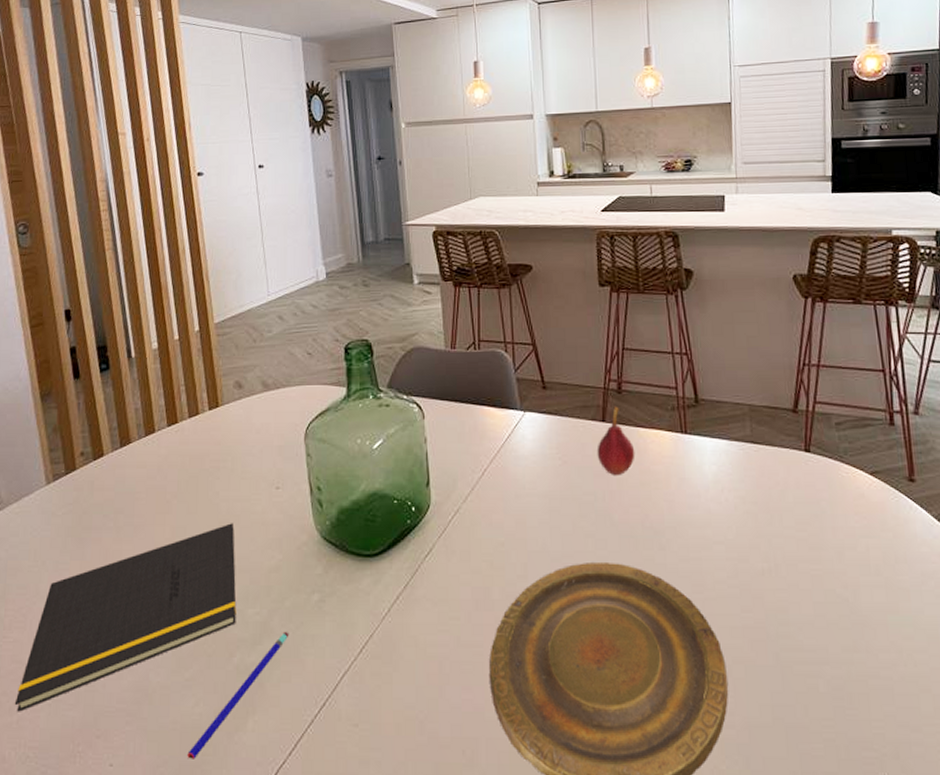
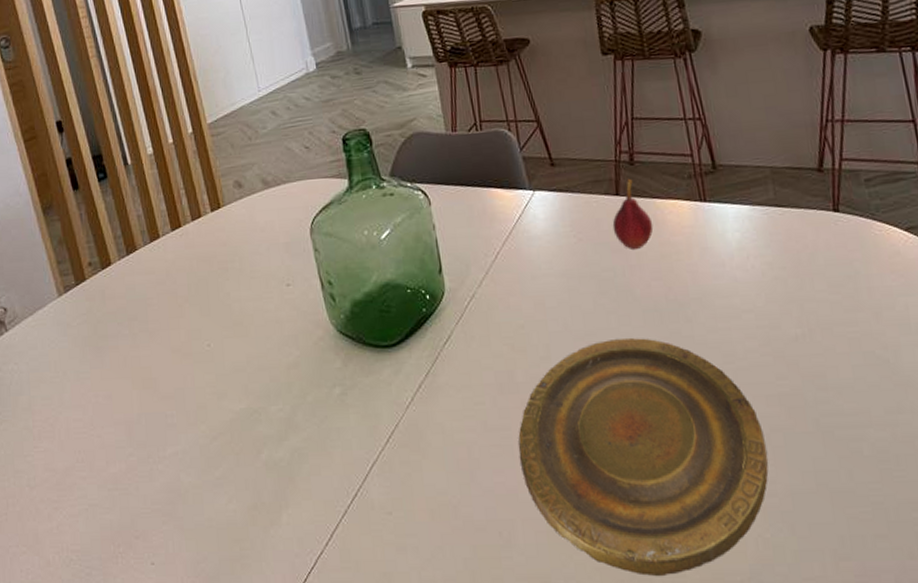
notepad: present [14,523,237,712] -> none [52,323,261,518]
pen: present [187,632,289,759] -> none [226,427,315,554]

